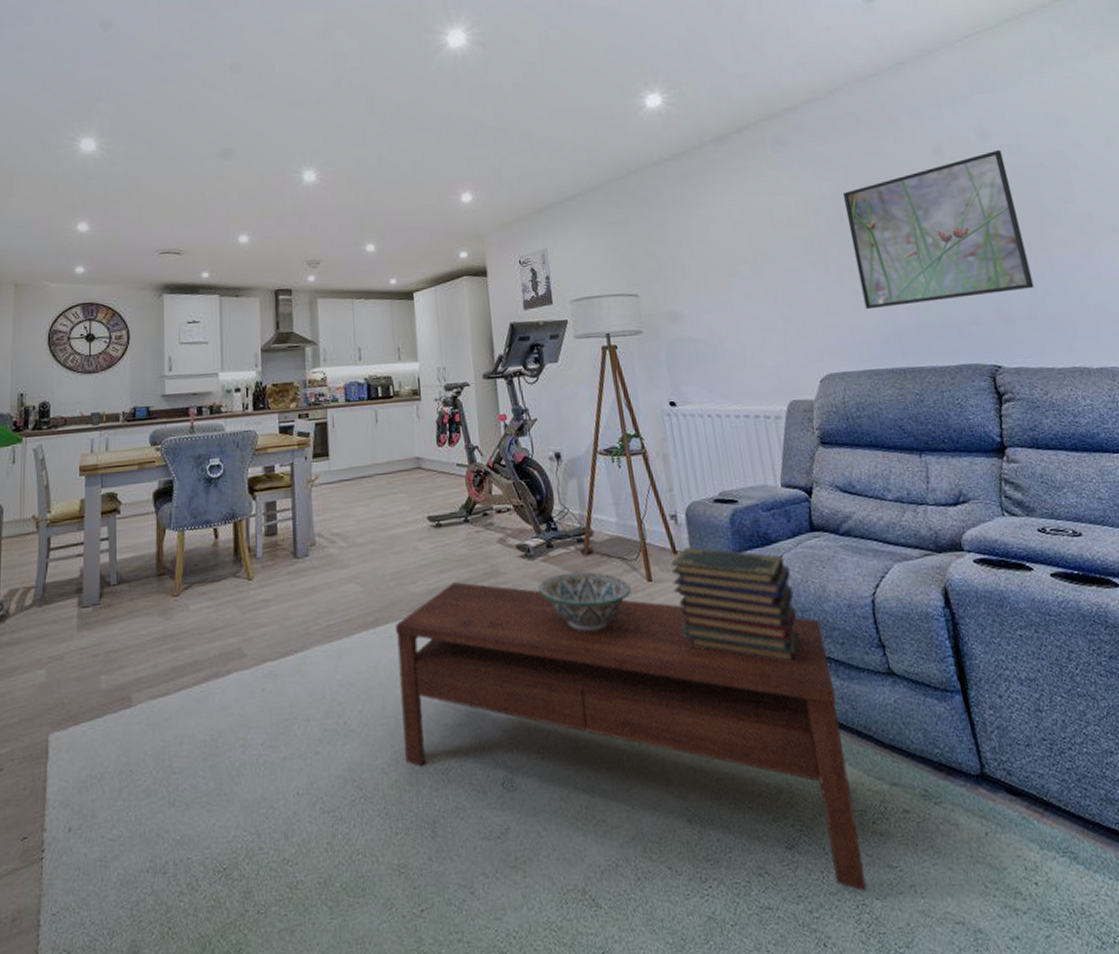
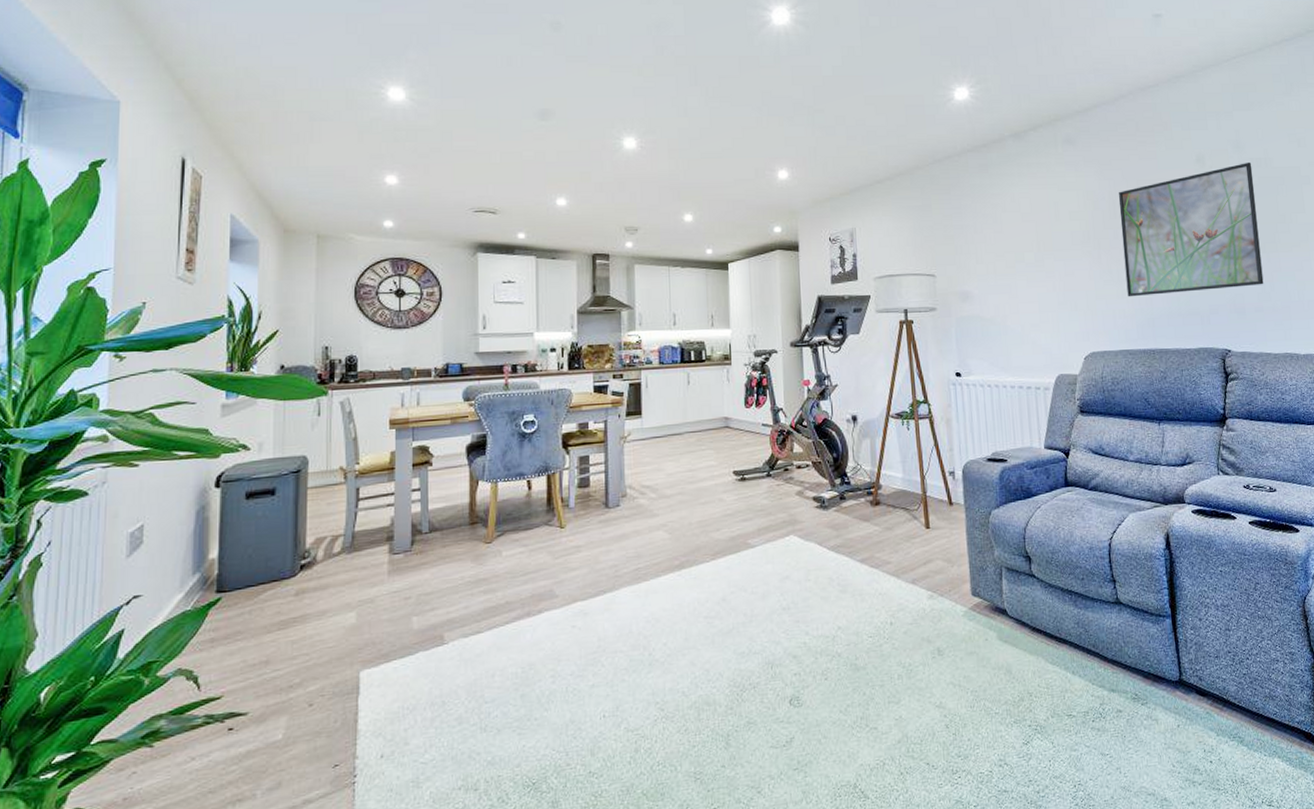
coffee table: present [396,582,867,892] -> none [700,529,1084,775]
decorative bowl: present [538,571,631,632] -> none [830,520,911,572]
book stack: present [671,547,800,665] -> none [947,499,1048,597]

